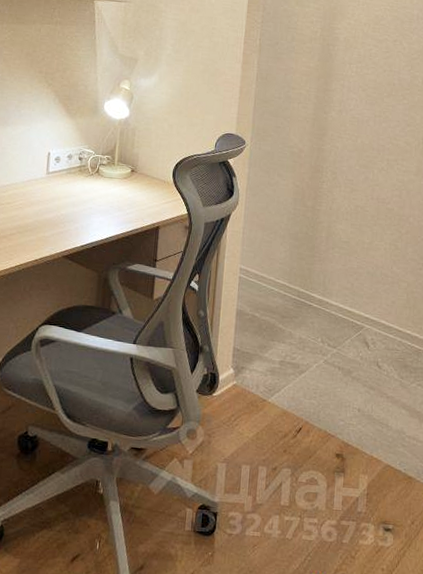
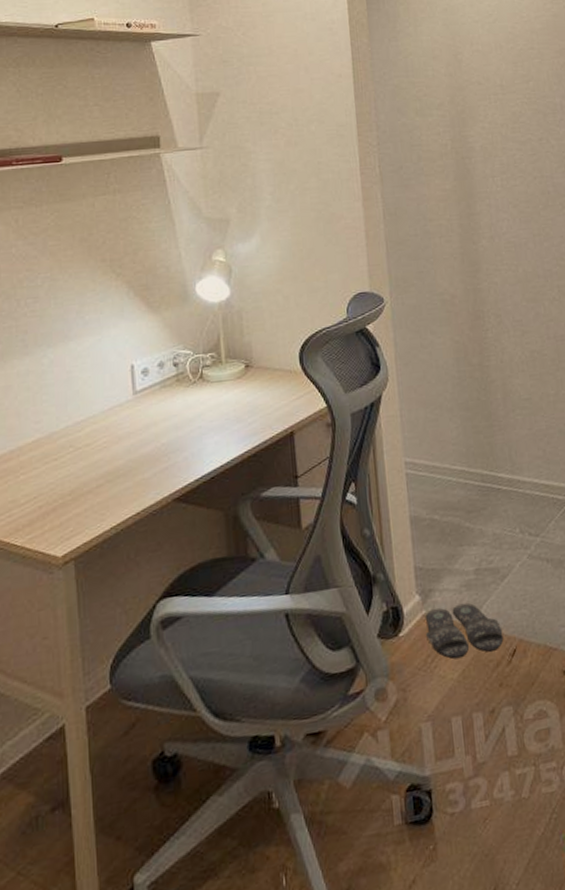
slippers: none [234,381,294,425] -> present [426,602,504,659]

